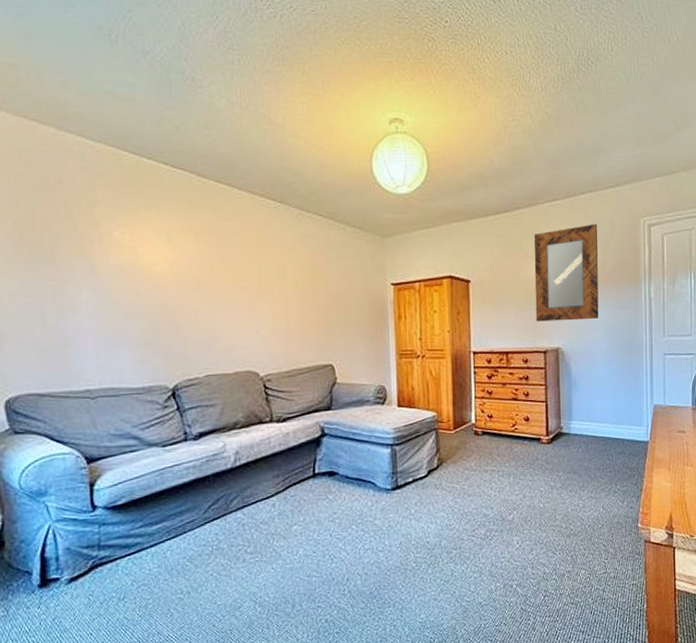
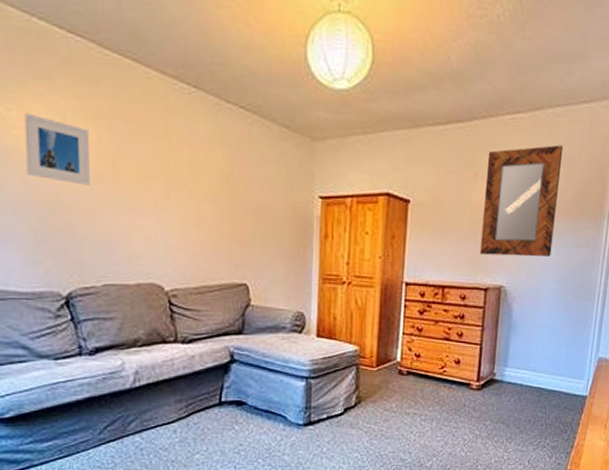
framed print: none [135,235,192,291] -> present [24,113,90,185]

